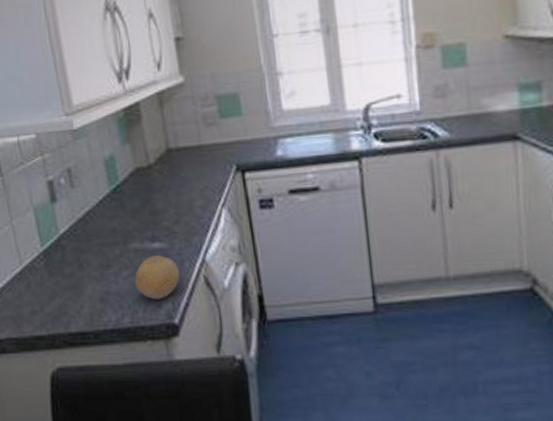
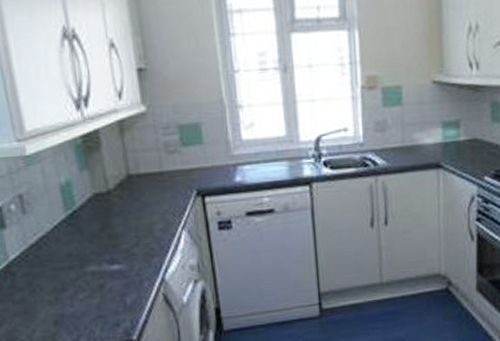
fruit: present [134,255,180,300] -> none [91,277,139,319]

